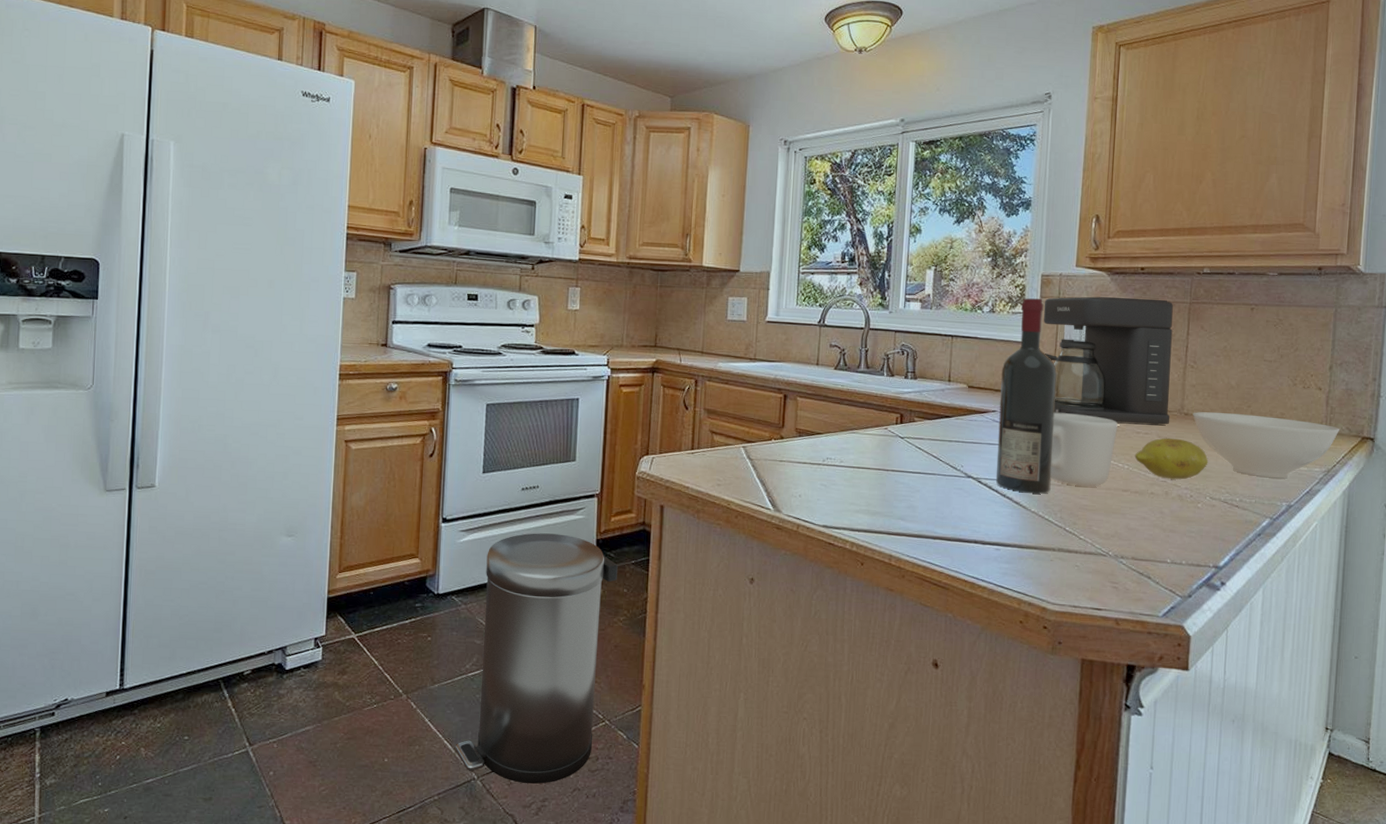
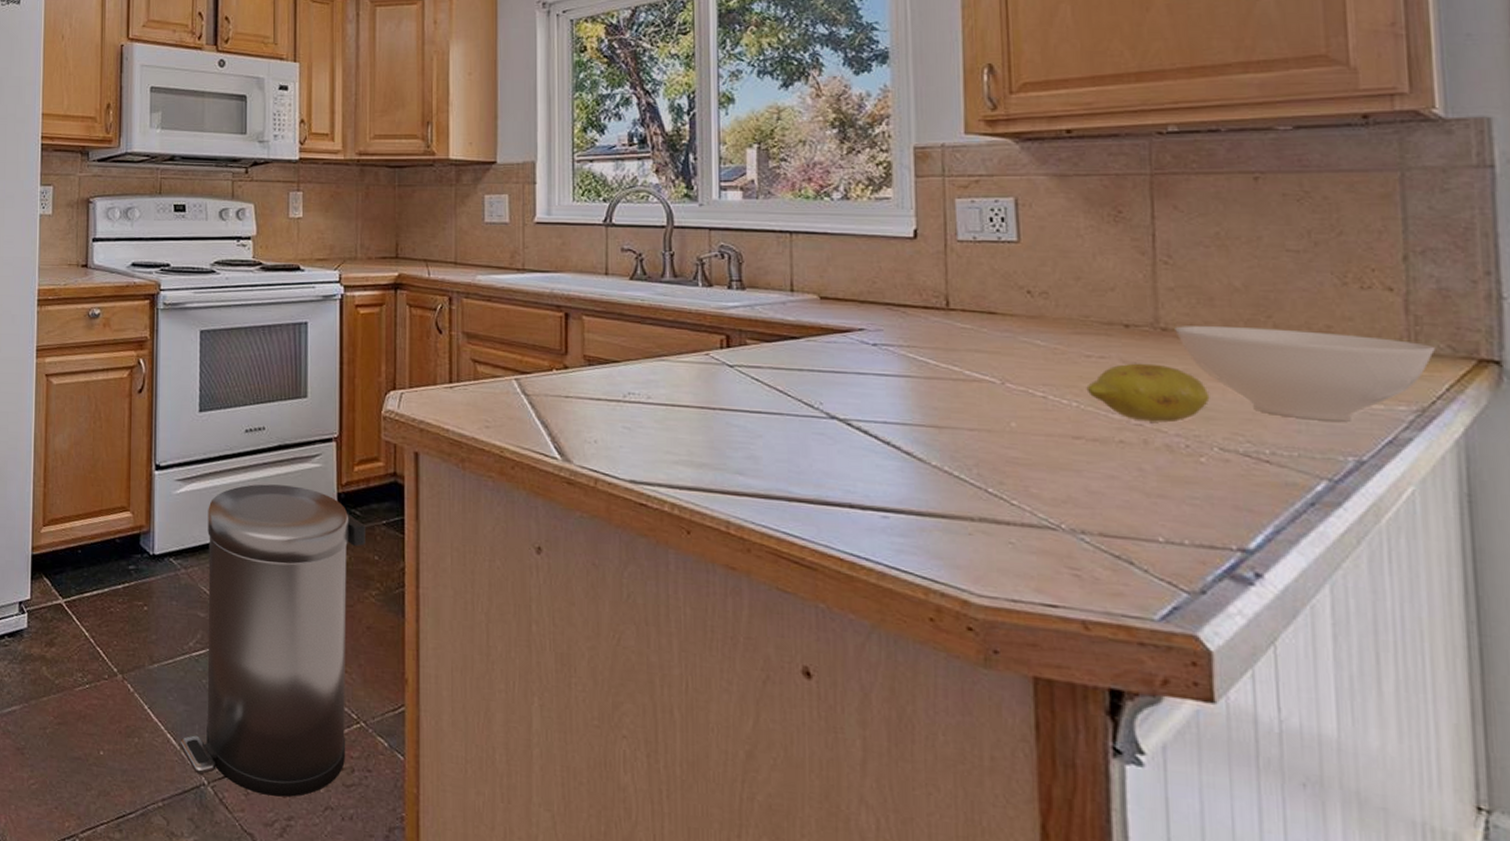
wine bottle: present [995,298,1057,494] -> none [867,179,958,442]
coffee maker: present [1043,296,1173,426] -> none [921,171,1139,346]
mug: present [1050,413,1118,487] -> none [951,330,1055,432]

